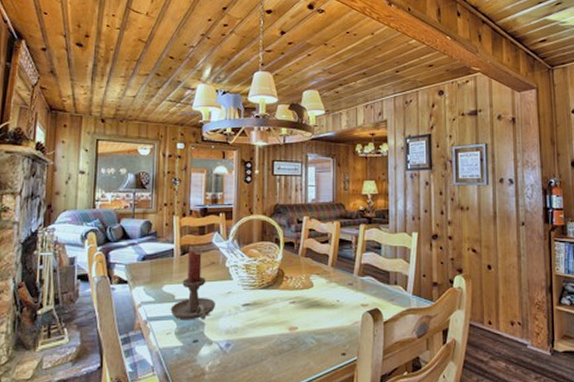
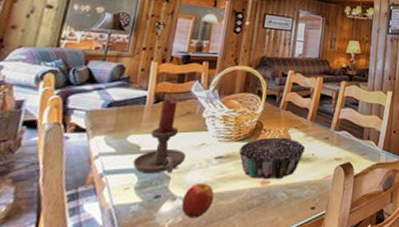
apple: none [218,329,246,362] -> present [181,184,215,218]
decorative bowl: none [263,284,329,325] -> present [238,137,305,179]

